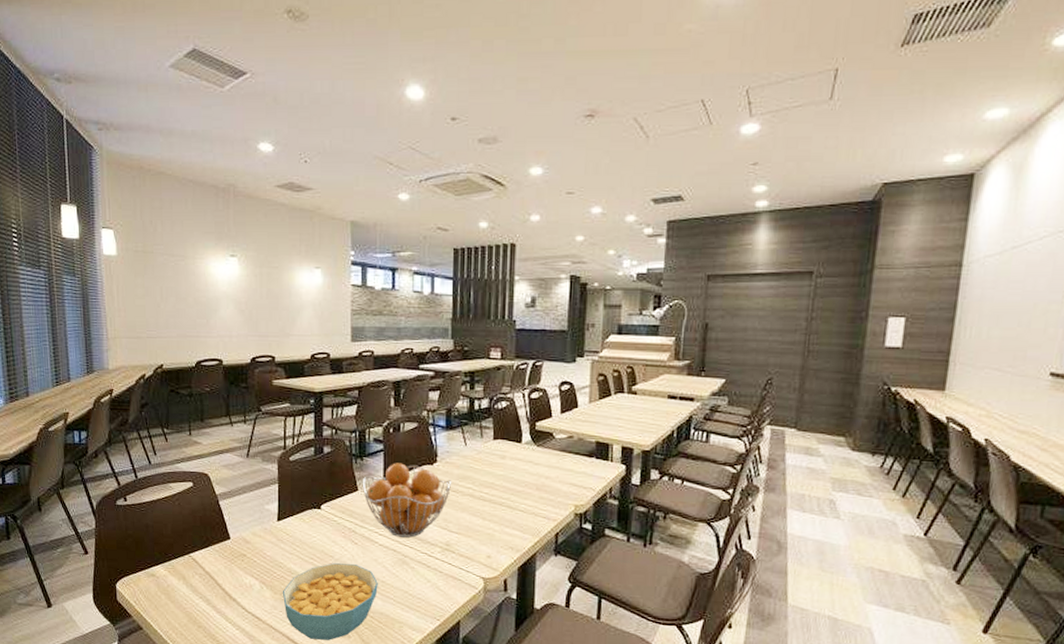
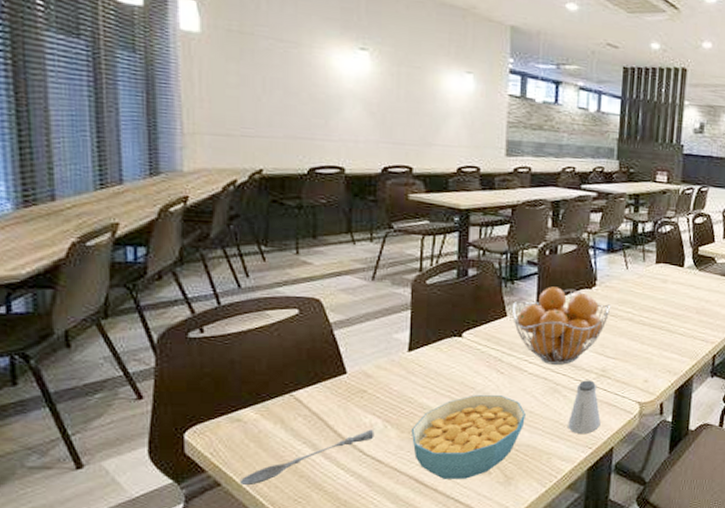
soupspoon: none [155,589,254,631] -> present [239,429,375,486]
saltshaker: none [417,553,447,606] -> present [568,380,601,433]

